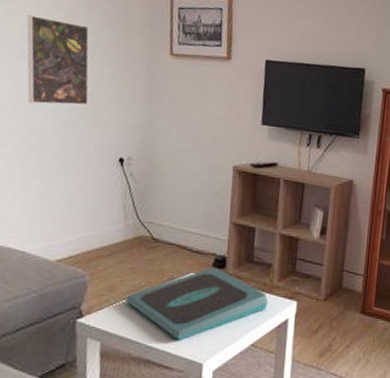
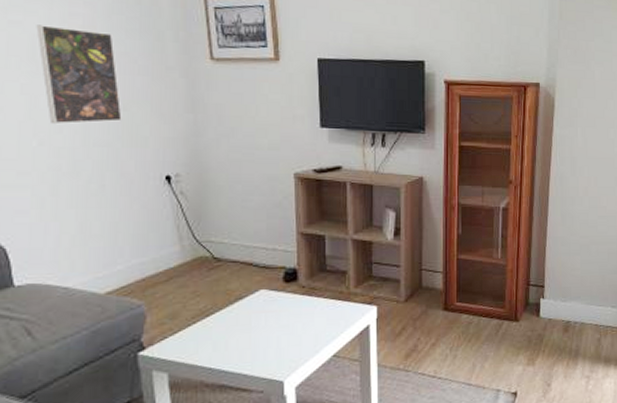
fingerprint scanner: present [125,266,269,340] -> none [191,280,347,360]

